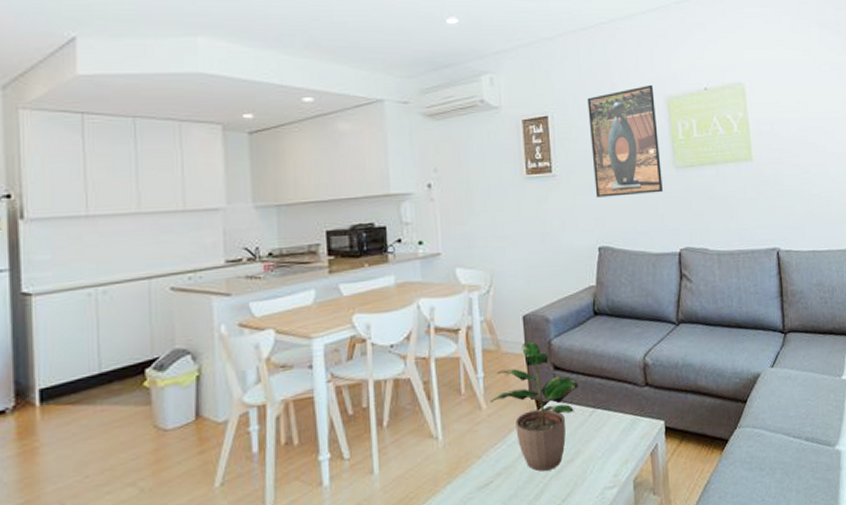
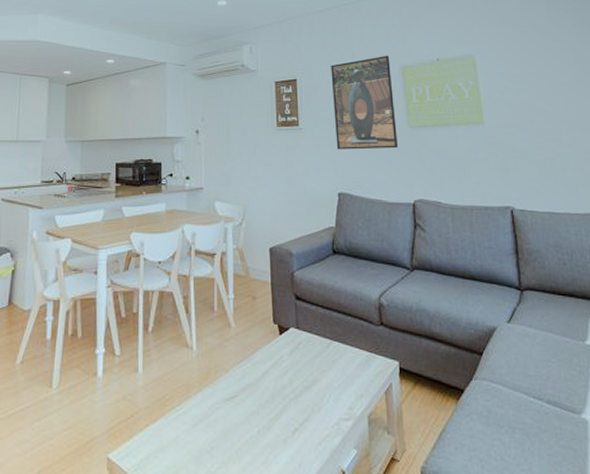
potted plant: present [490,341,578,472] -> none [239,271,317,393]

